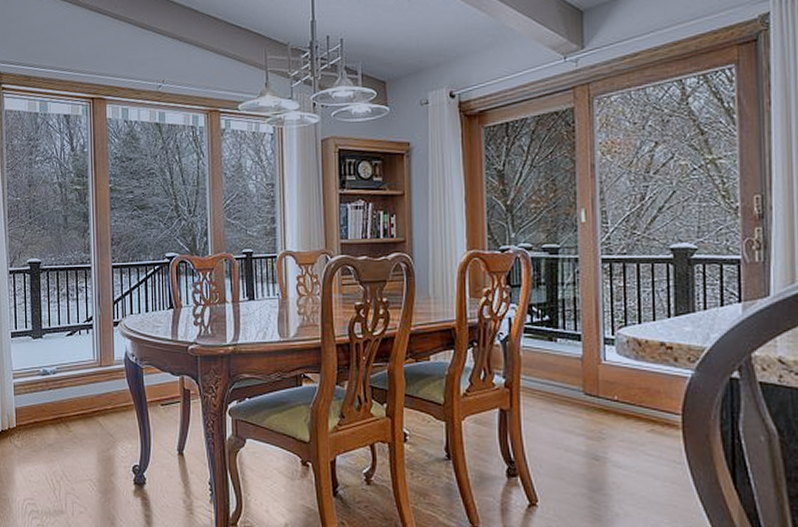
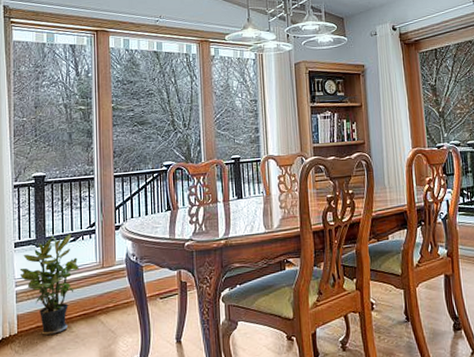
potted plant: none [17,327,76,433] -> present [19,234,79,336]

